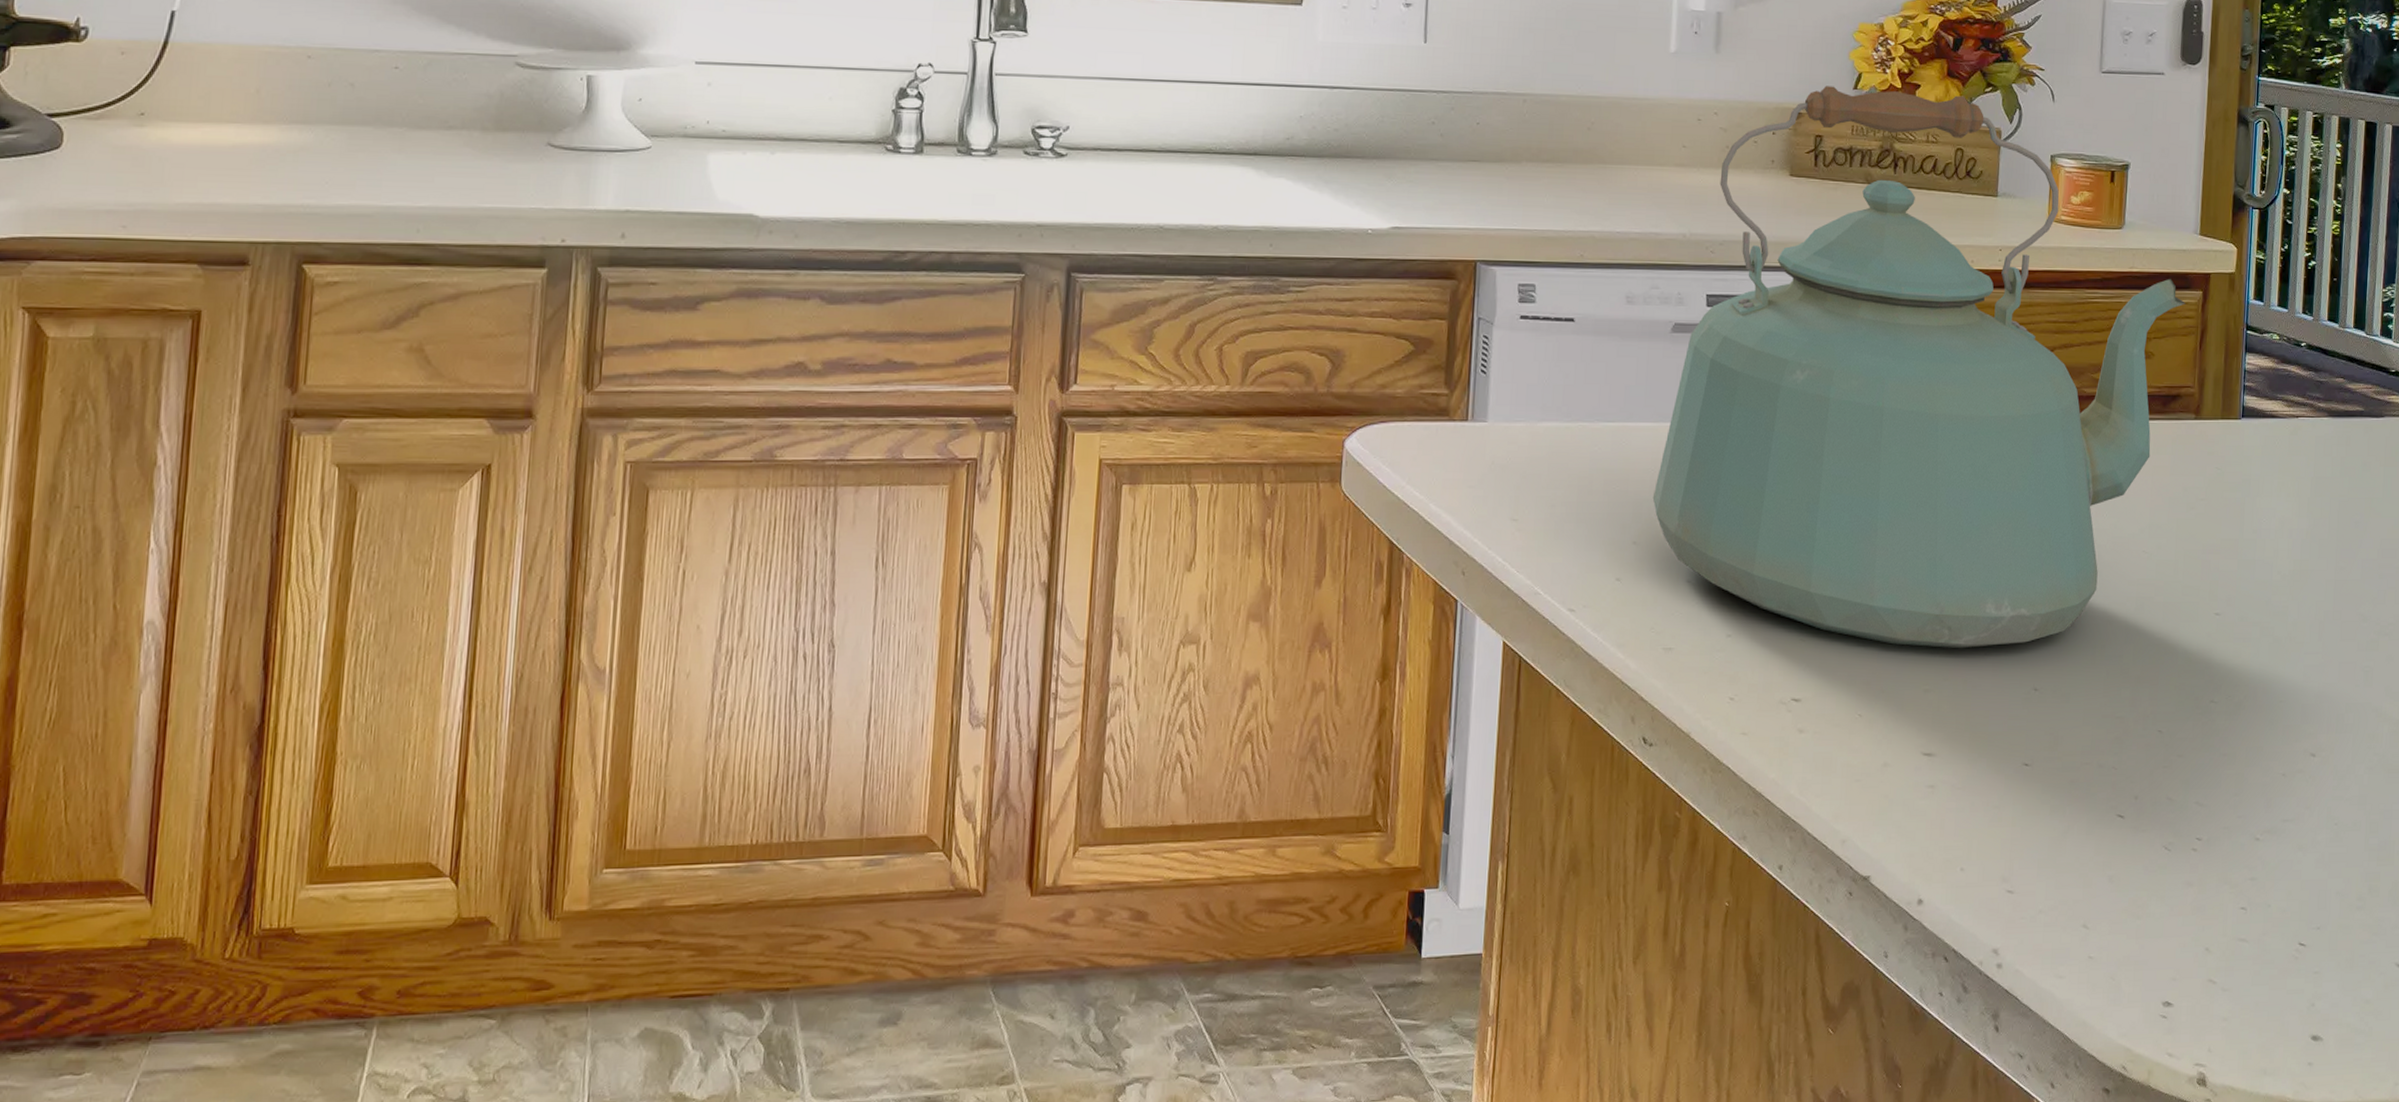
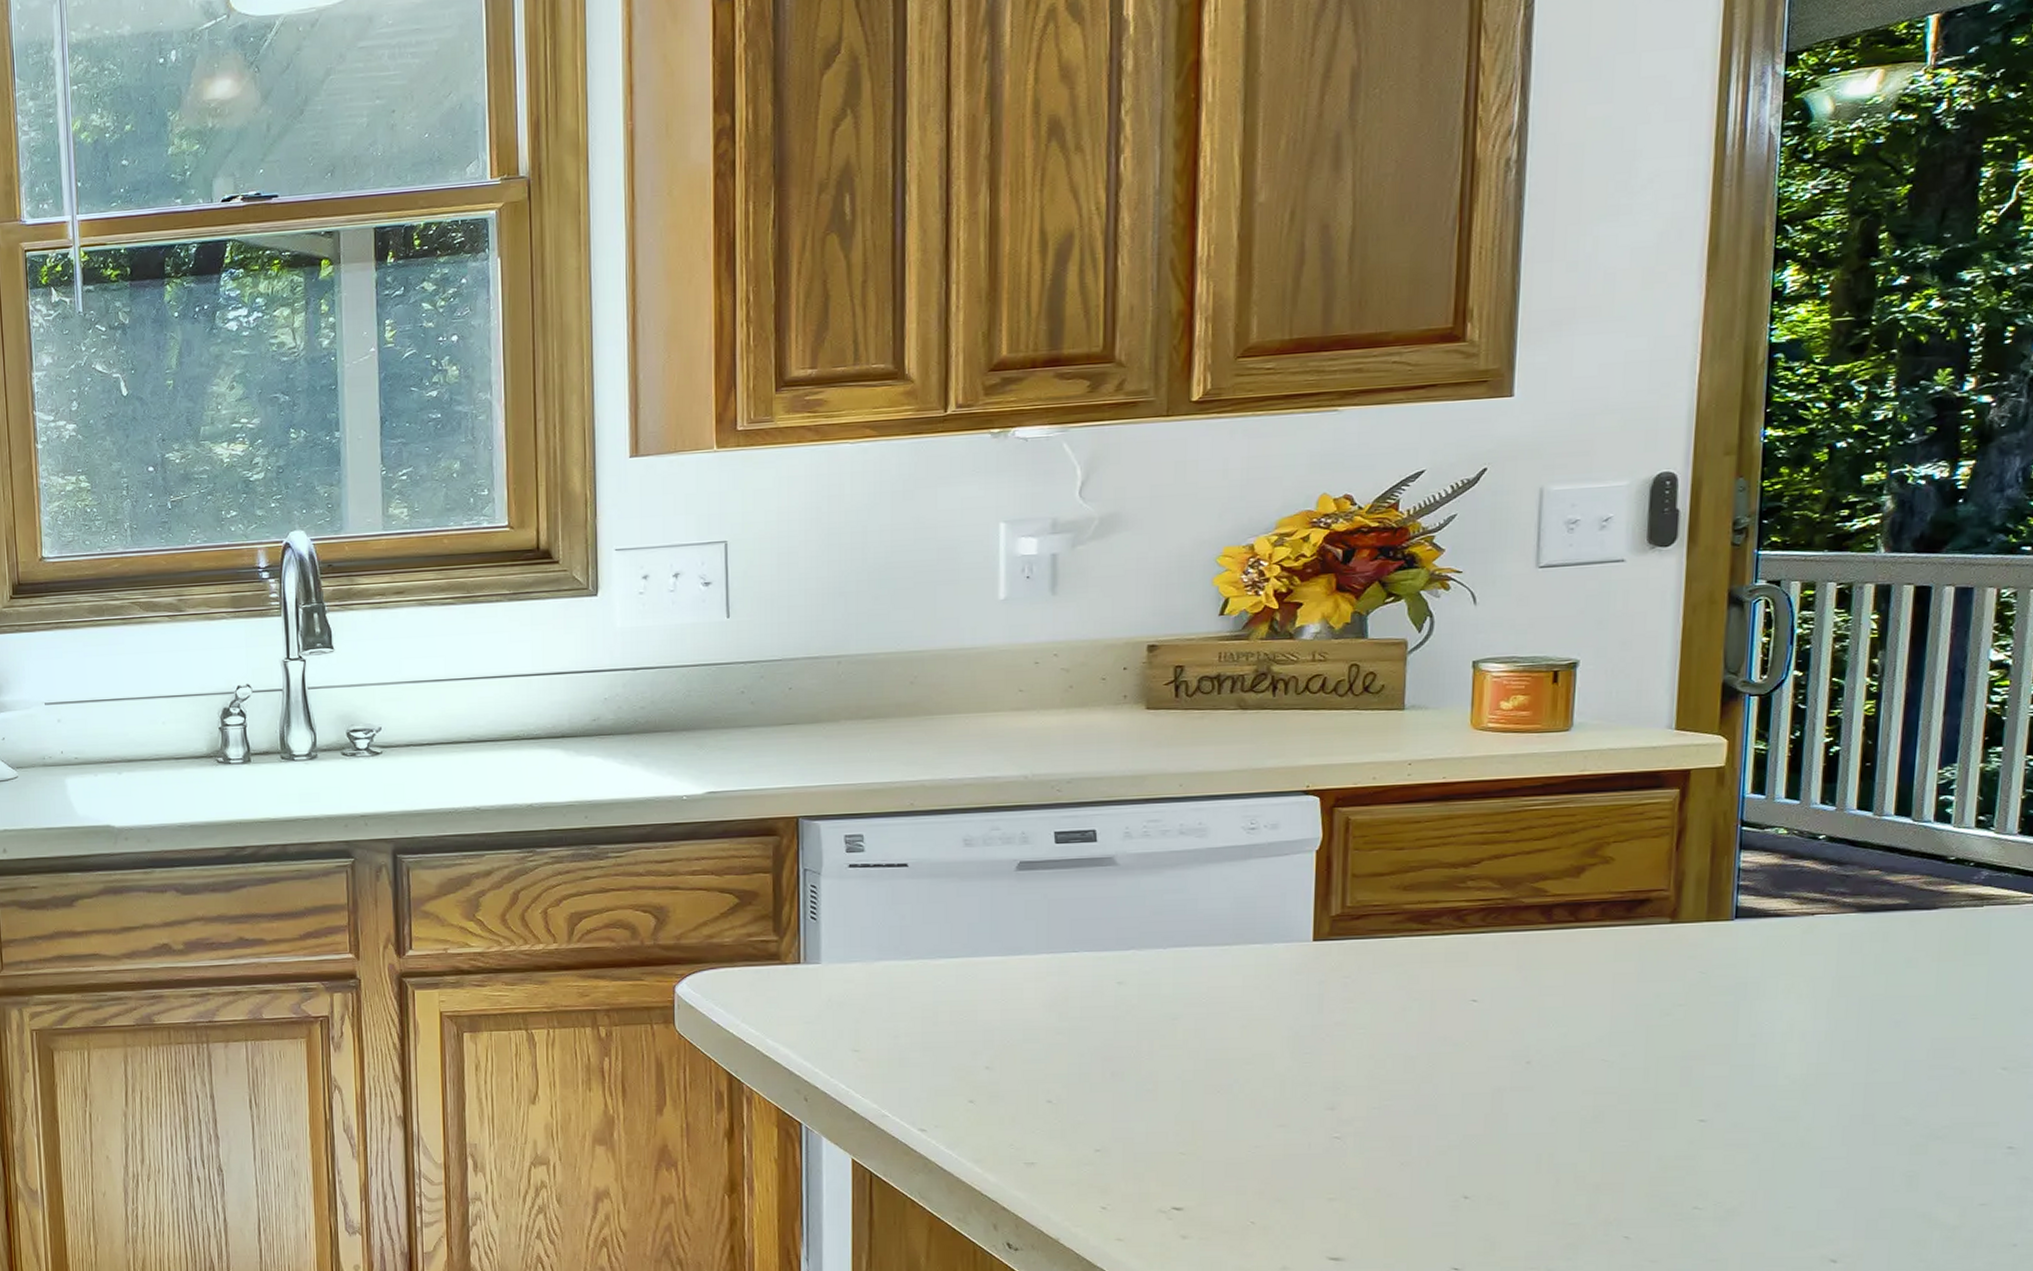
kettle: present [1652,85,2186,649] -> none [1004,609,1657,1160]

